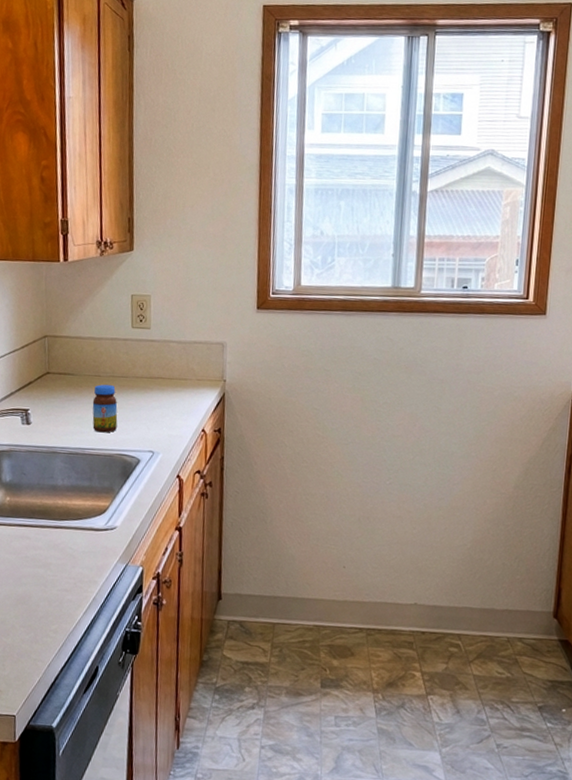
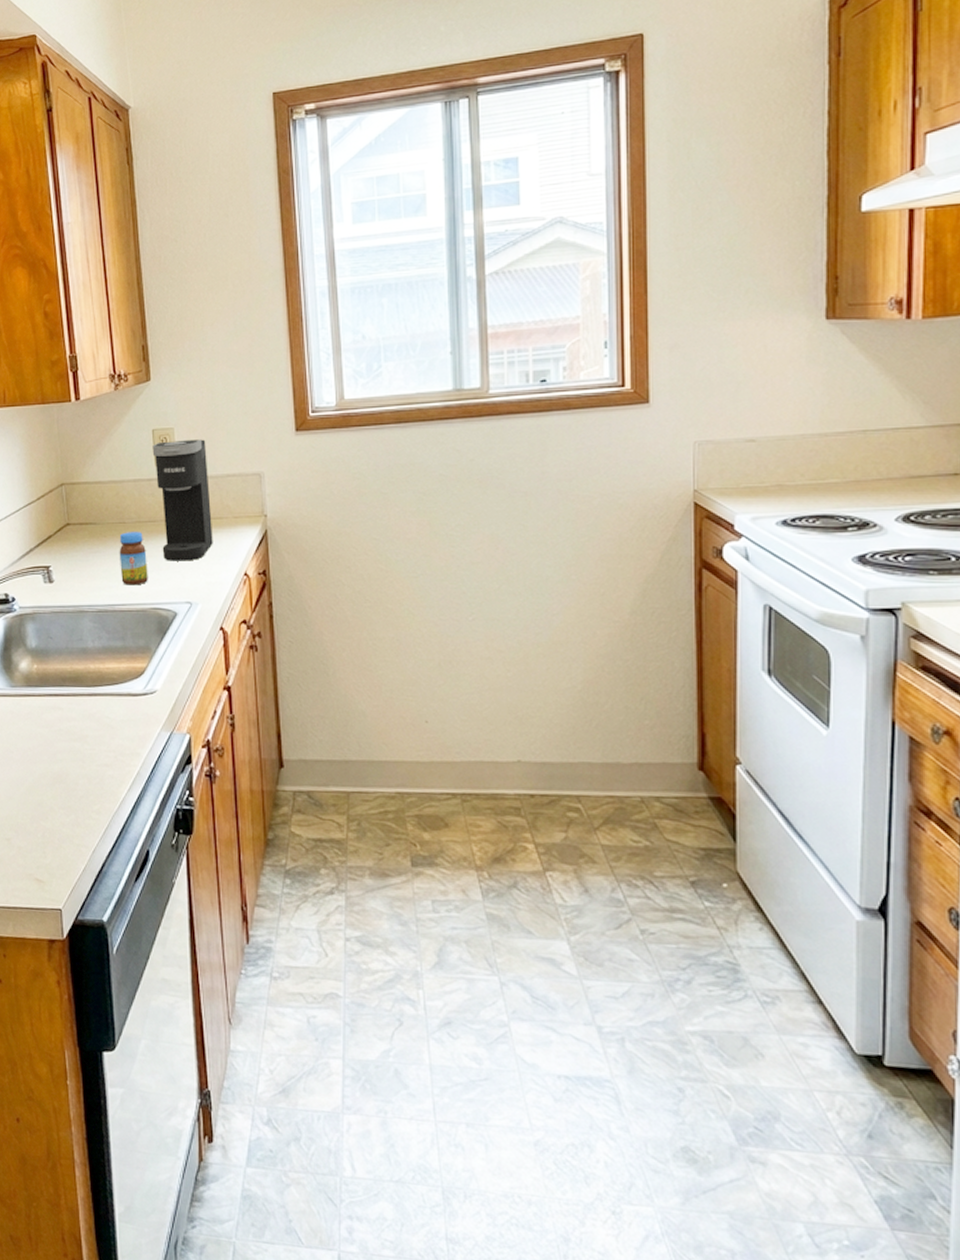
coffee maker: none [130,306,179,415] -> present [152,439,213,561]

